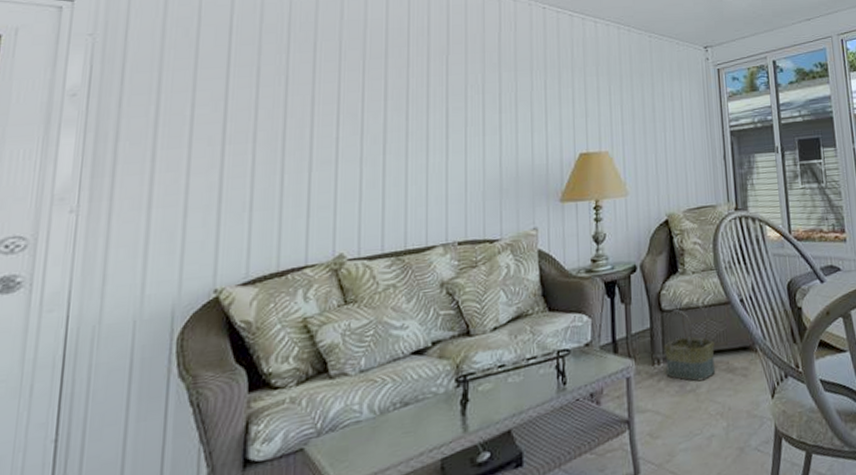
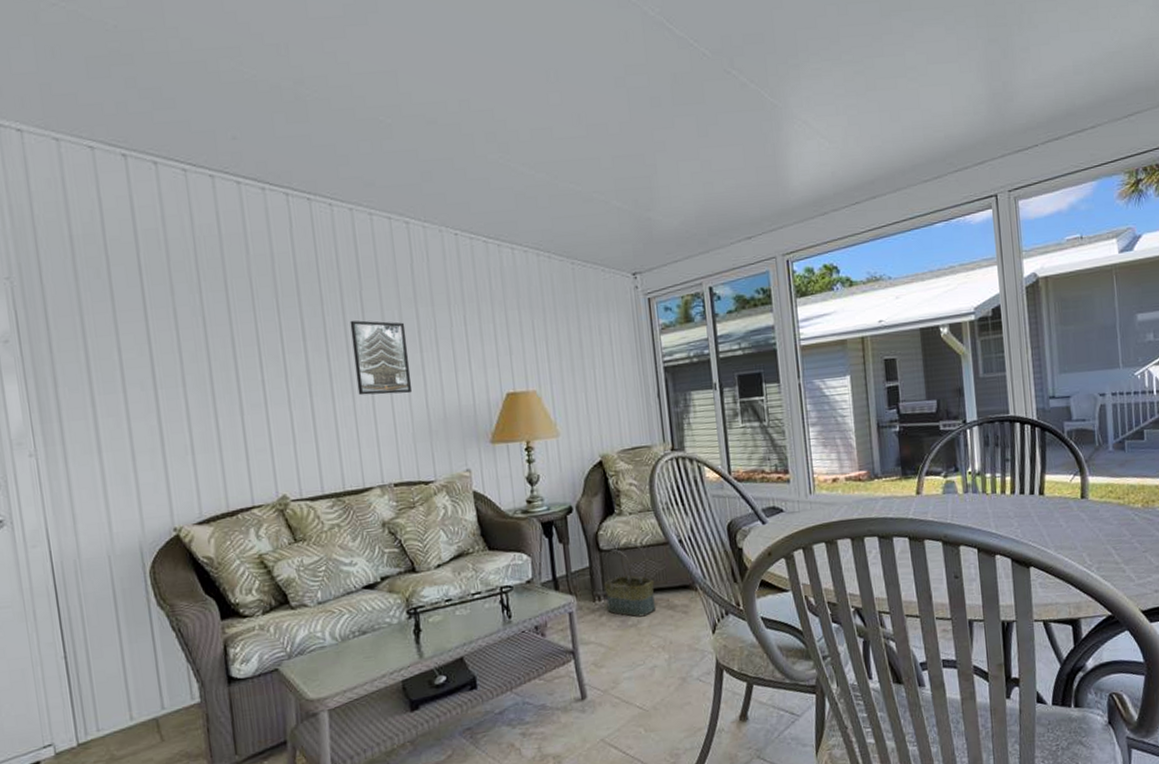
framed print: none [433,82,488,154] -> present [350,320,413,396]

